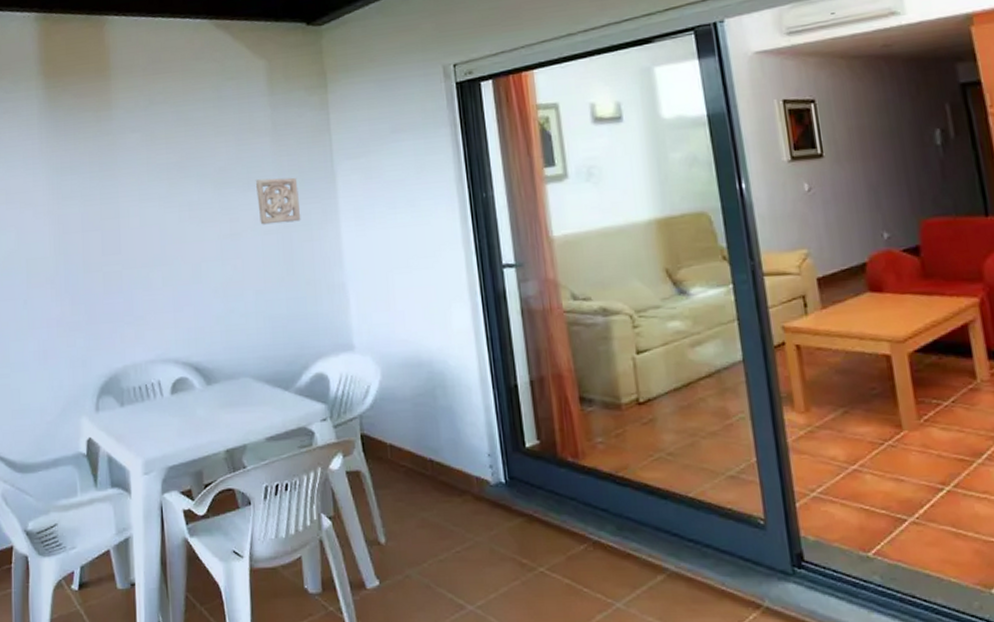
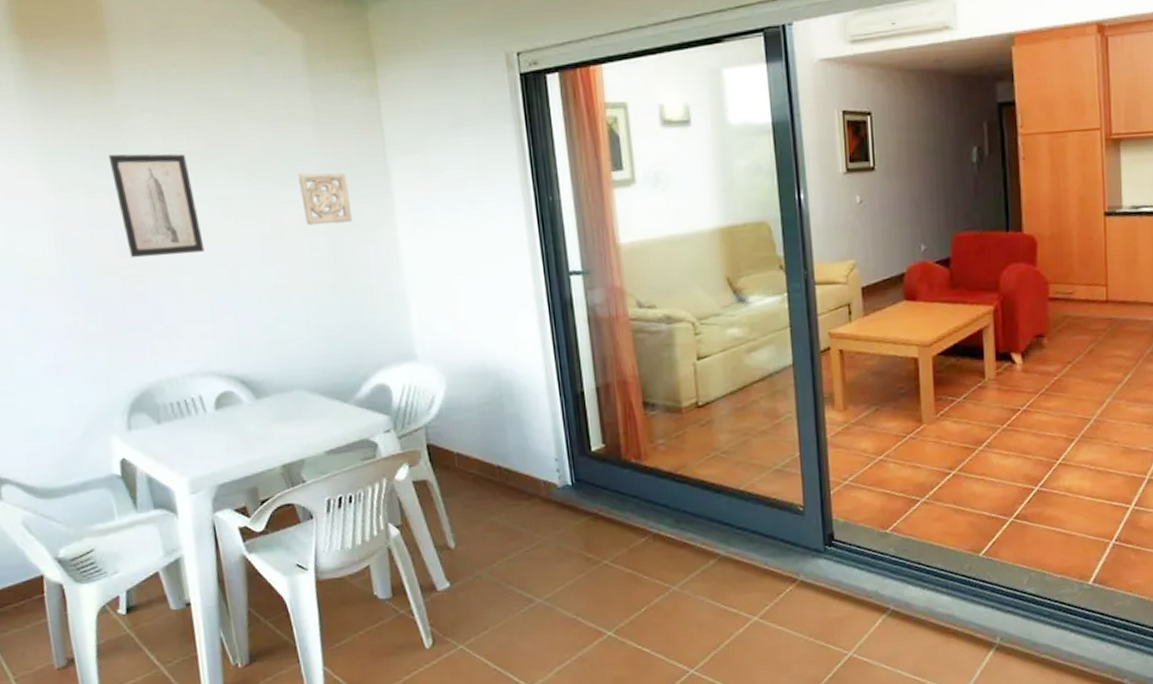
wall art: none [102,165,173,257] -> present [108,153,205,258]

